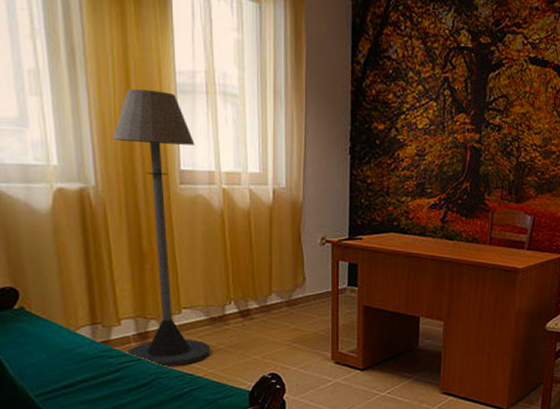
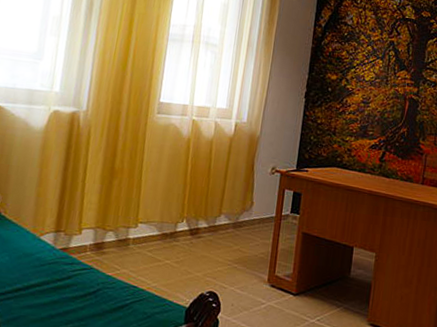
floor lamp: present [113,89,210,367] -> none [80,35,176,278]

